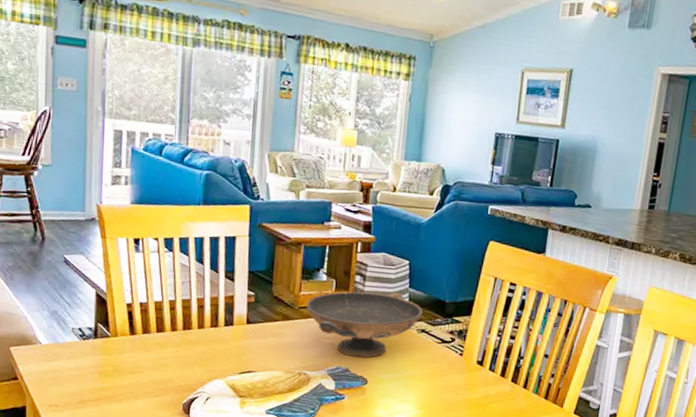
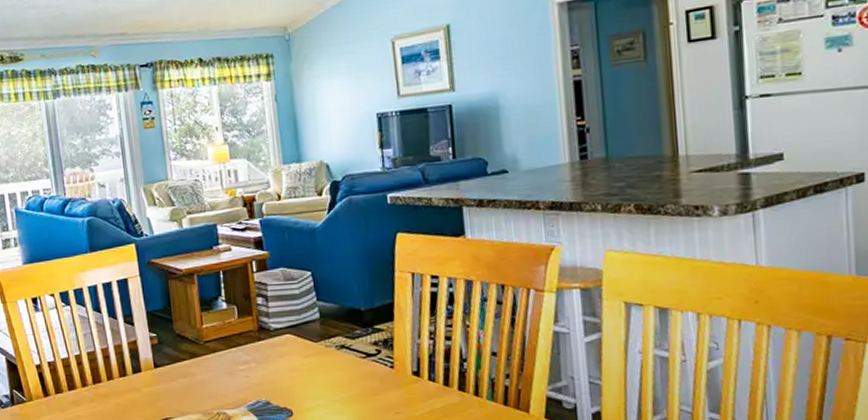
decorative bowl: present [306,291,423,358] -> none [211,308,338,387]

